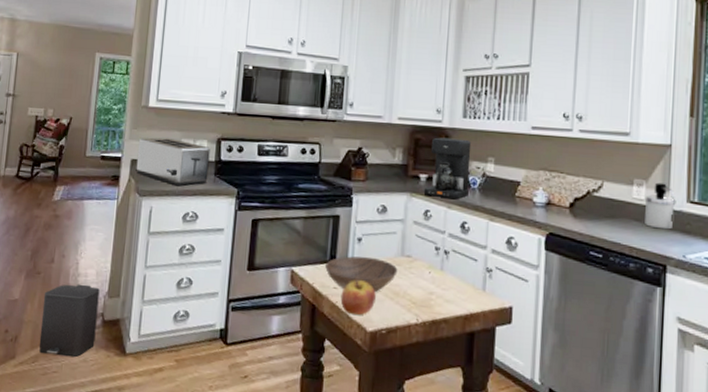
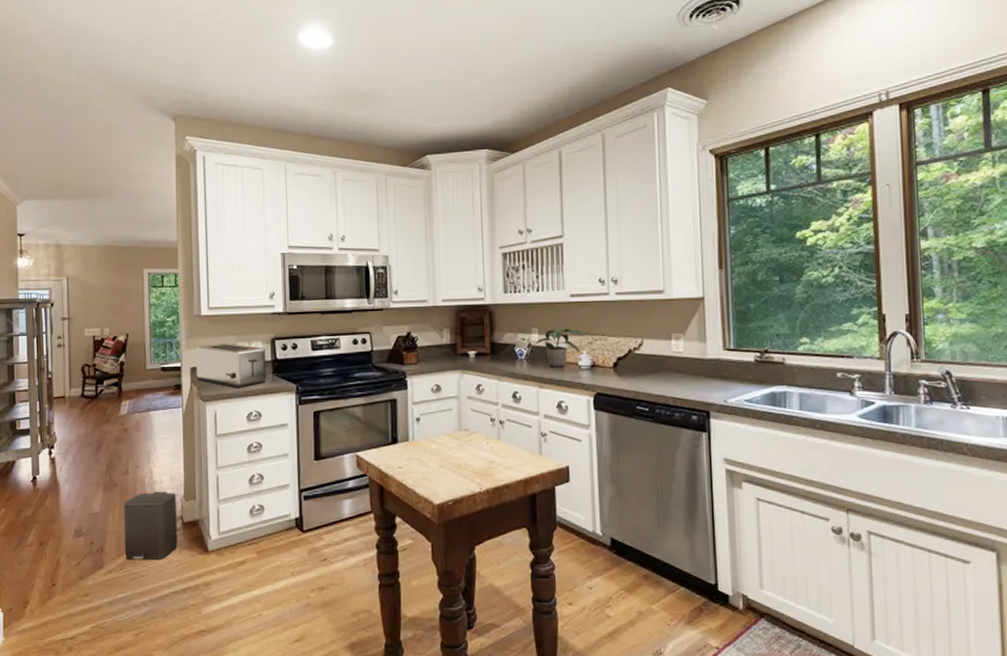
bowl: present [325,256,398,293] -> none [388,434,457,468]
apple: present [340,276,376,316] -> none [406,454,439,491]
coffee maker: present [423,137,472,200] -> none [474,313,517,372]
potted plant: none [490,159,543,202] -> present [535,327,585,368]
soap dispenser: present [644,182,675,230] -> none [683,334,712,378]

